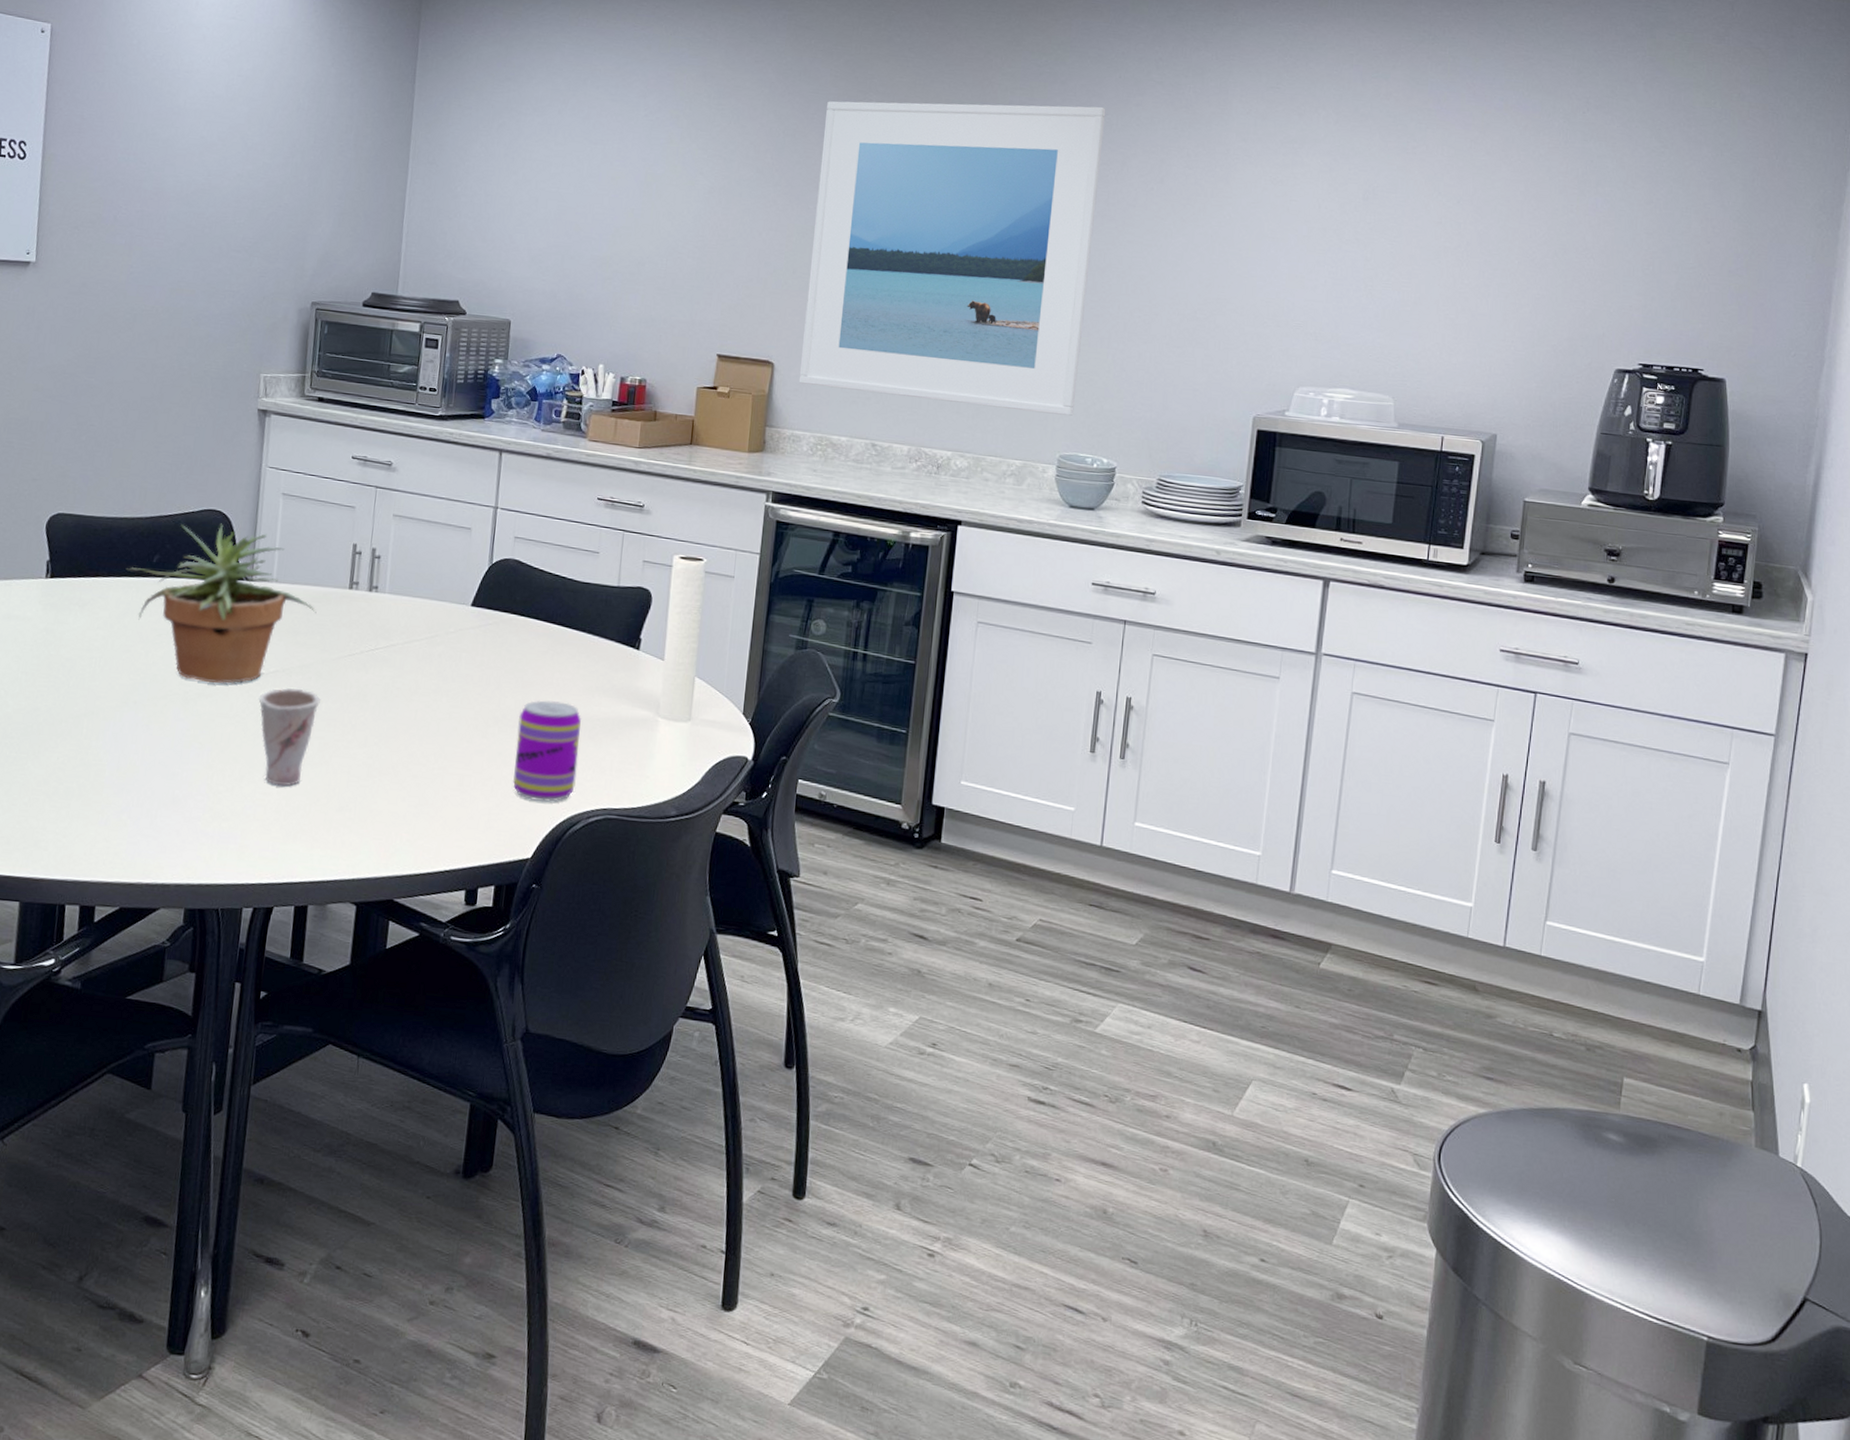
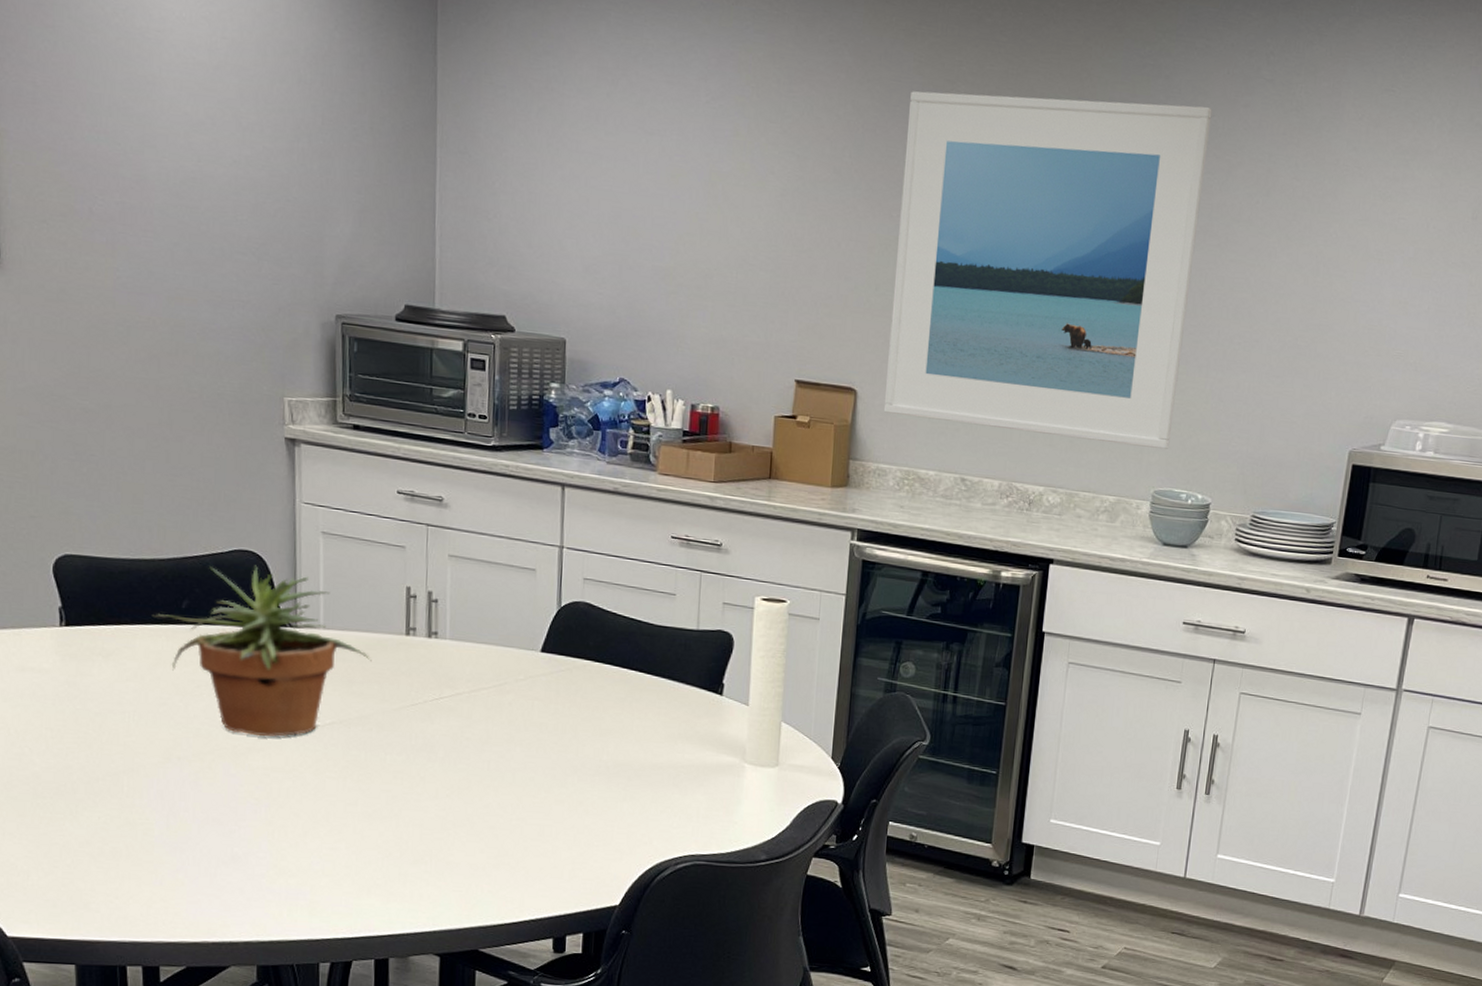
cup: present [258,688,320,787] -> none [316,740,384,841]
beverage can: present [512,700,581,803] -> none [595,748,665,851]

